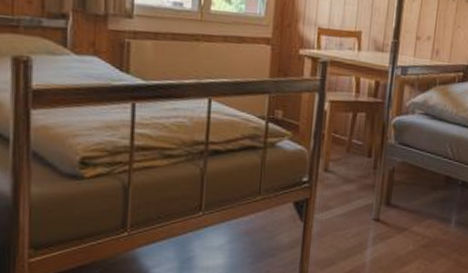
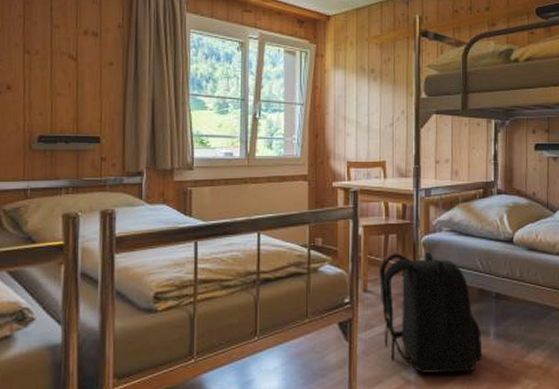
backpack: none [342,132,443,258] -> present [380,252,483,373]

